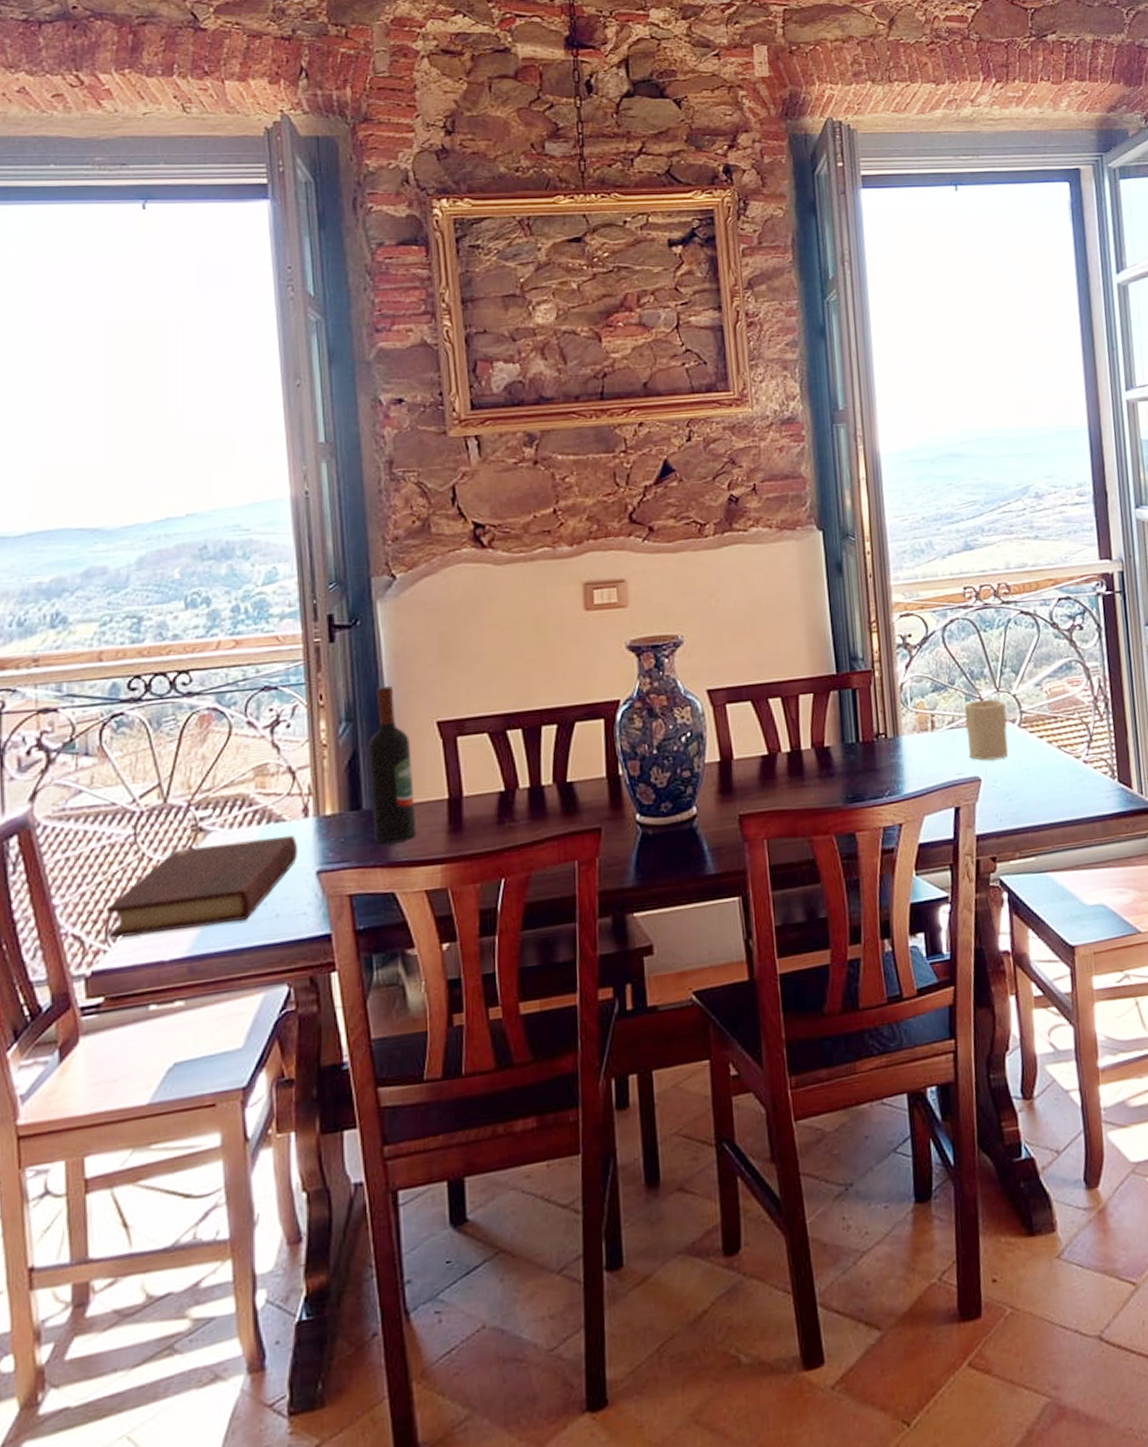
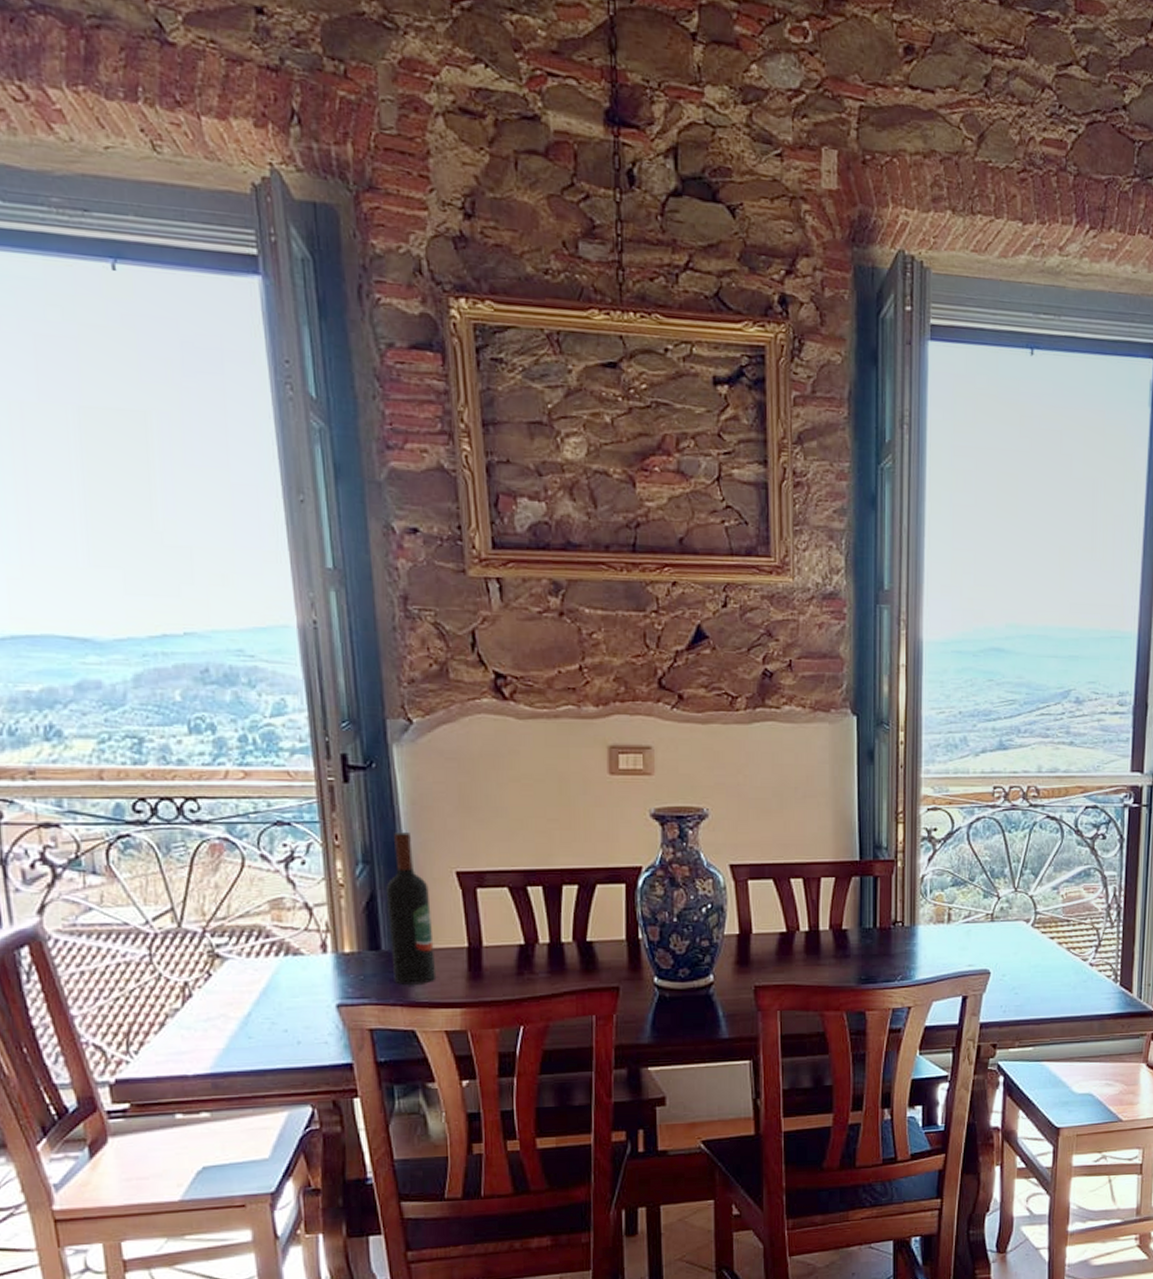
book: present [105,835,297,940] -> none [125,968,317,1052]
candle: present [964,699,1009,761] -> none [981,897,1022,955]

